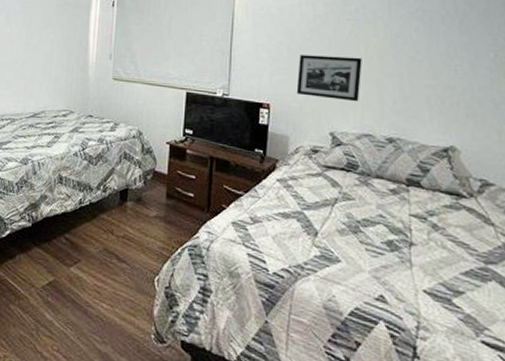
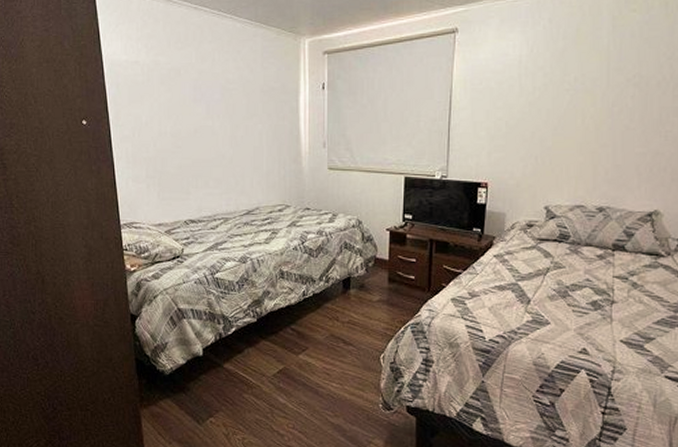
picture frame: present [296,55,362,102] -> none [514,129,578,175]

